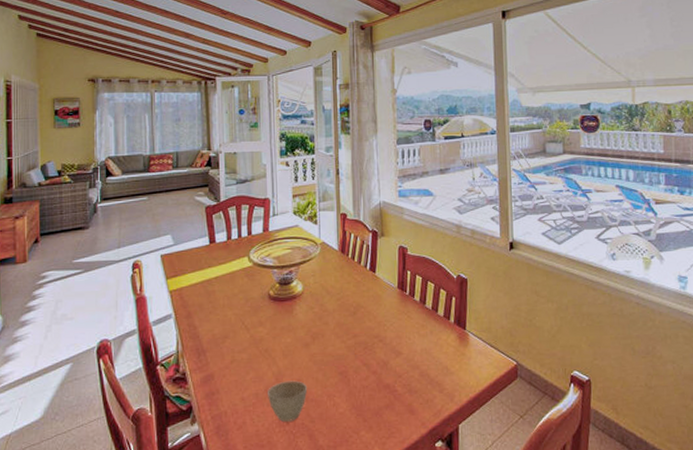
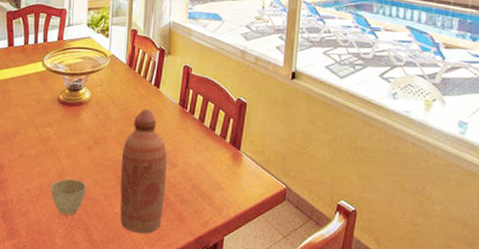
bottle: none [342,296,392,433] -> present [120,109,167,234]

